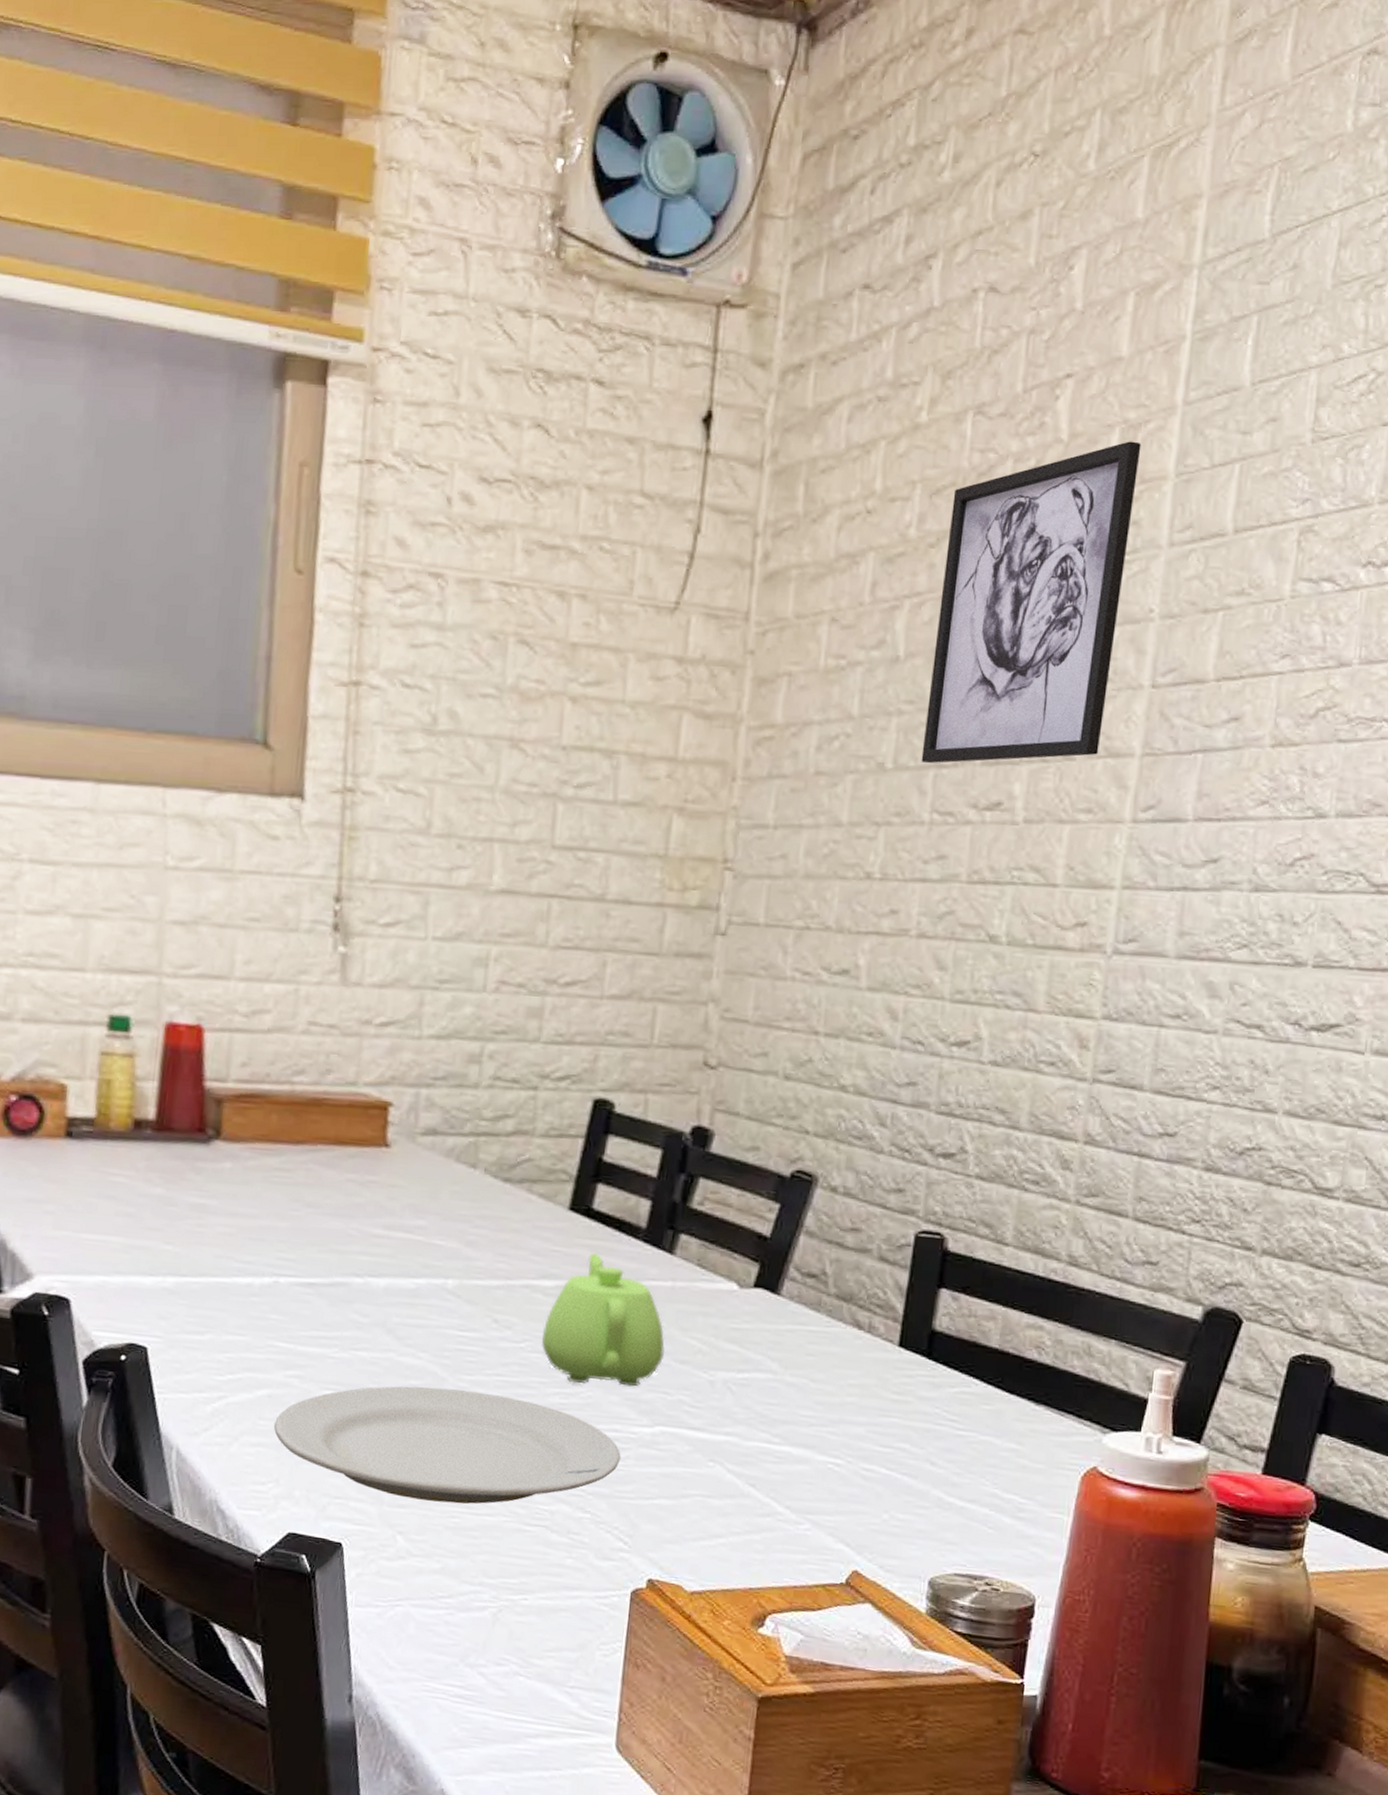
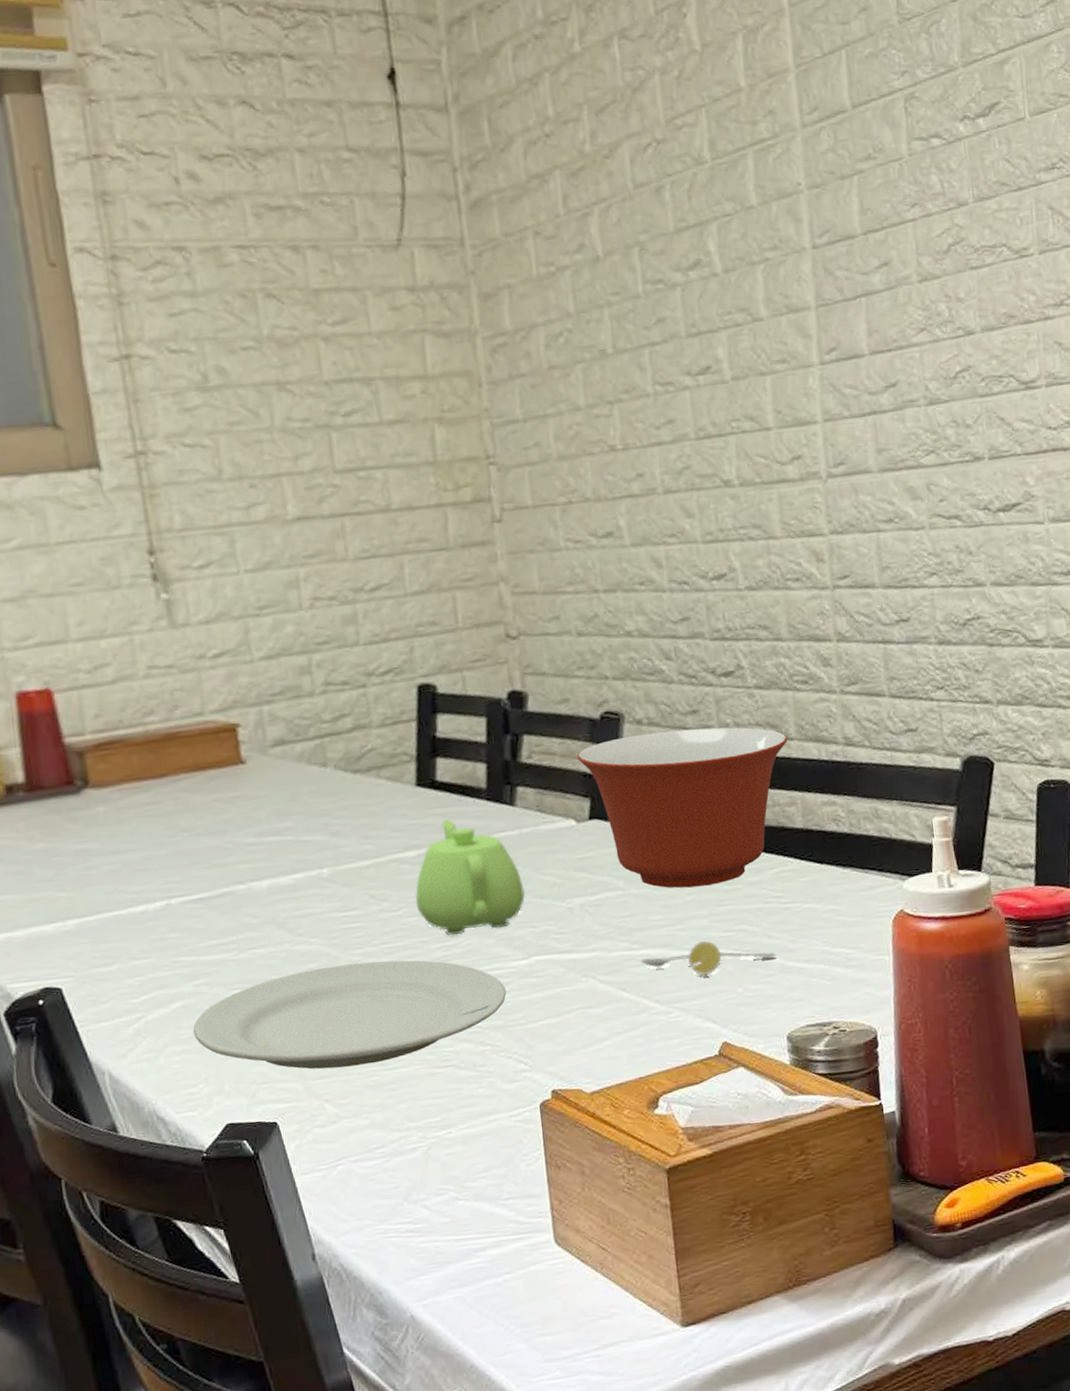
mixing bowl: none [754,1203,1003,1391] -> present [577,727,788,888]
spoon: none [778,1450,935,1491] -> present [640,940,776,976]
wall art: present [921,441,1142,764] -> none [615,43,781,344]

